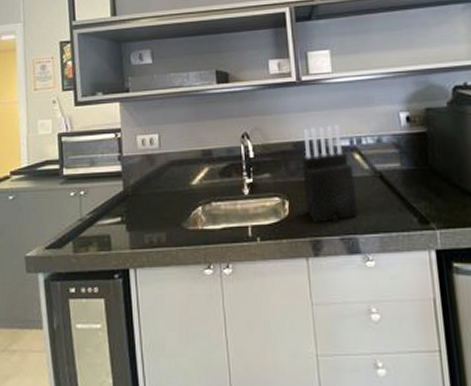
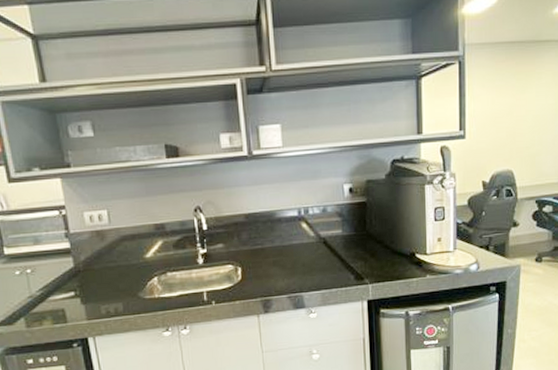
knife block: present [301,125,357,223] -> none [253,197,303,285]

